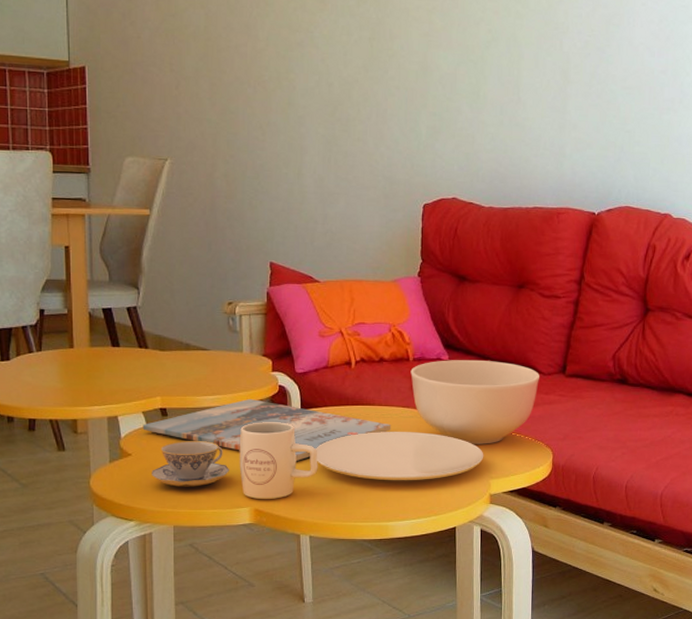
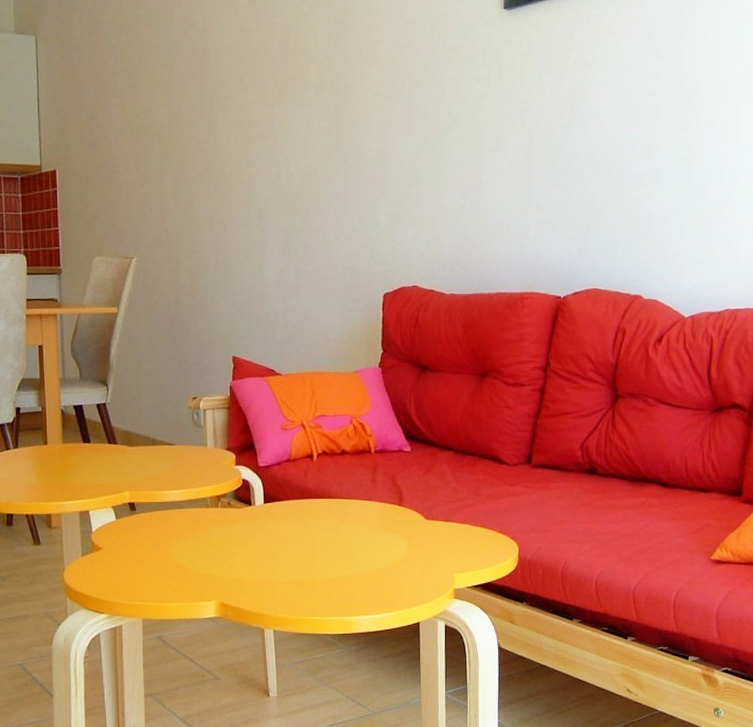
magazine: present [142,399,392,461] -> none [112,493,354,555]
teacup: present [152,441,229,487] -> none [121,535,195,580]
mug: present [239,422,318,500] -> none [204,516,281,594]
plate: present [315,431,484,481] -> none [278,525,448,575]
bowl: present [410,359,540,444] -> none [372,450,505,538]

